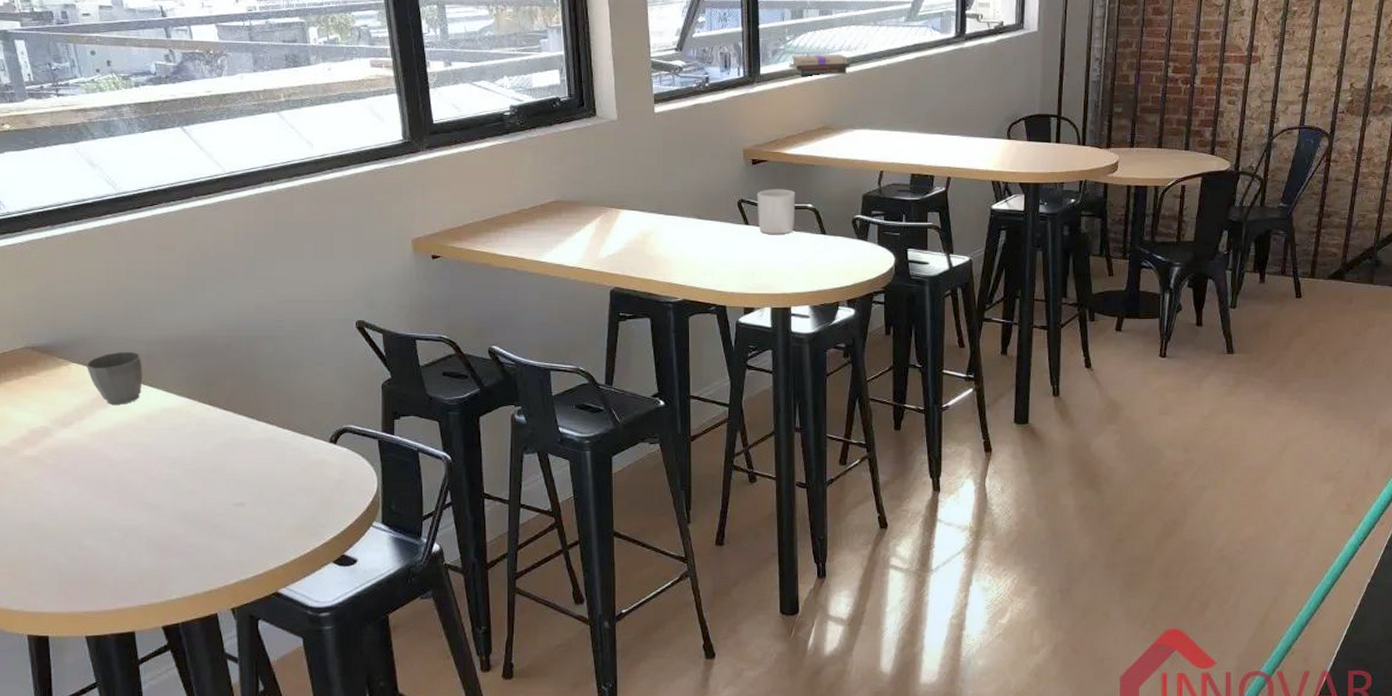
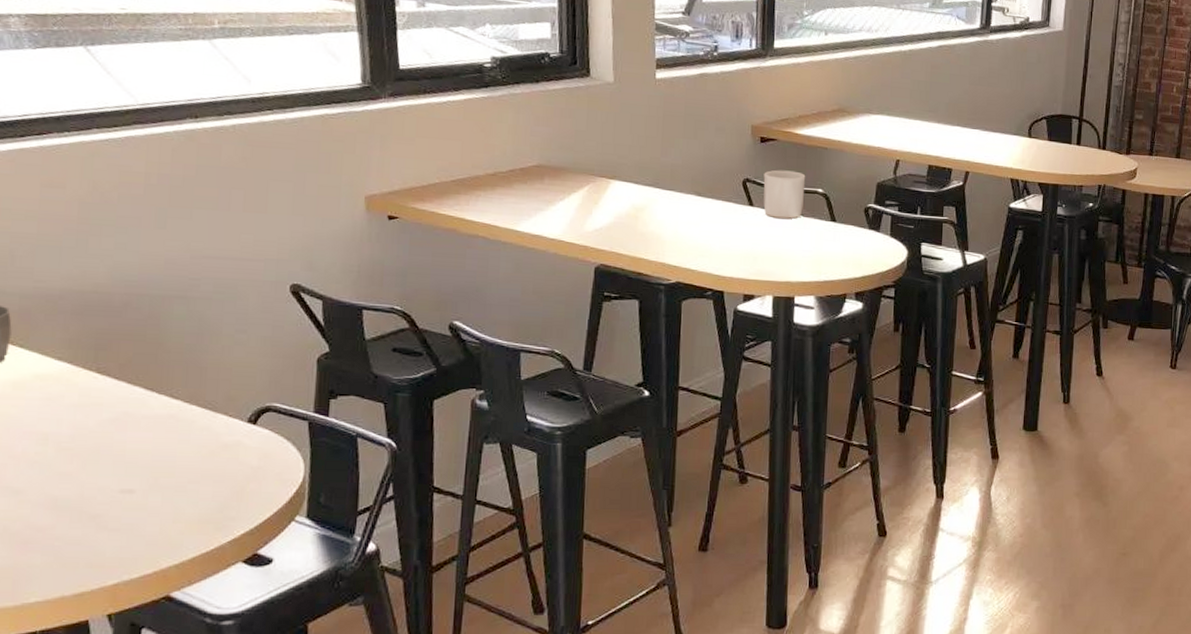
books: present [789,54,850,76] -> none [805,31,870,57]

